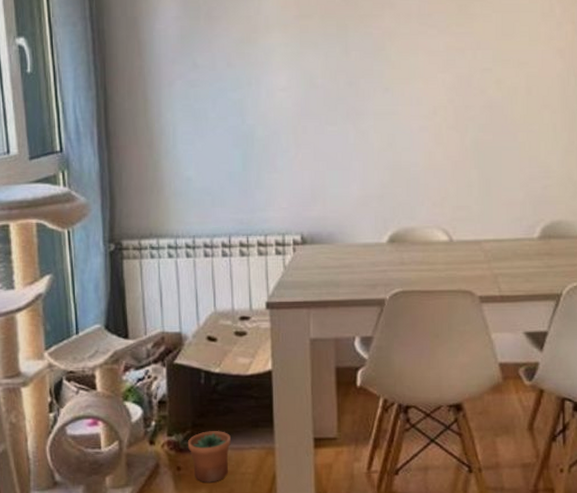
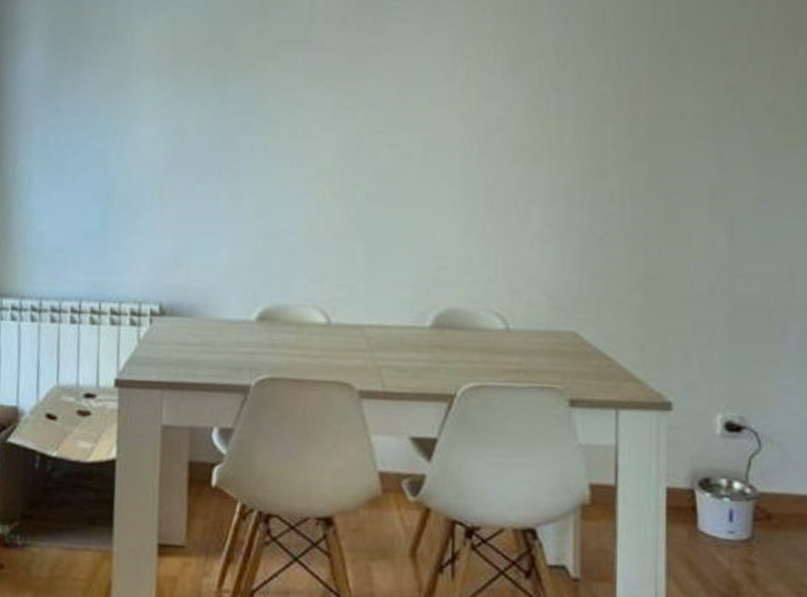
planter: present [187,431,231,483] -> none [13,524,63,587]

